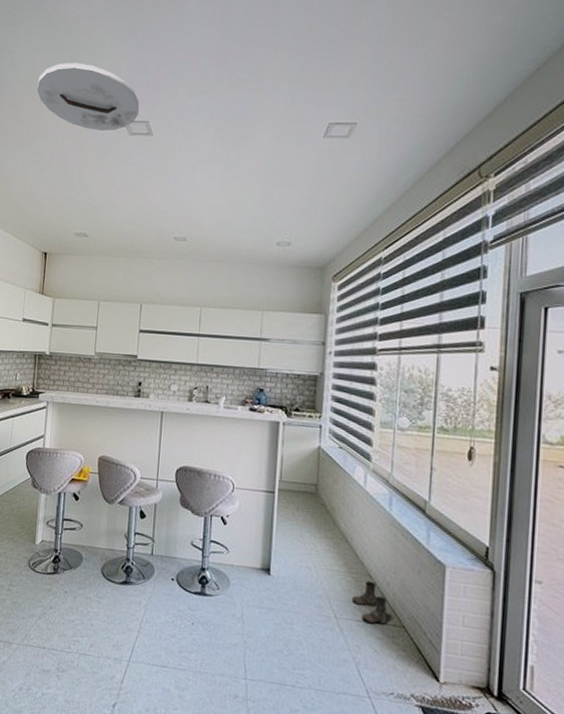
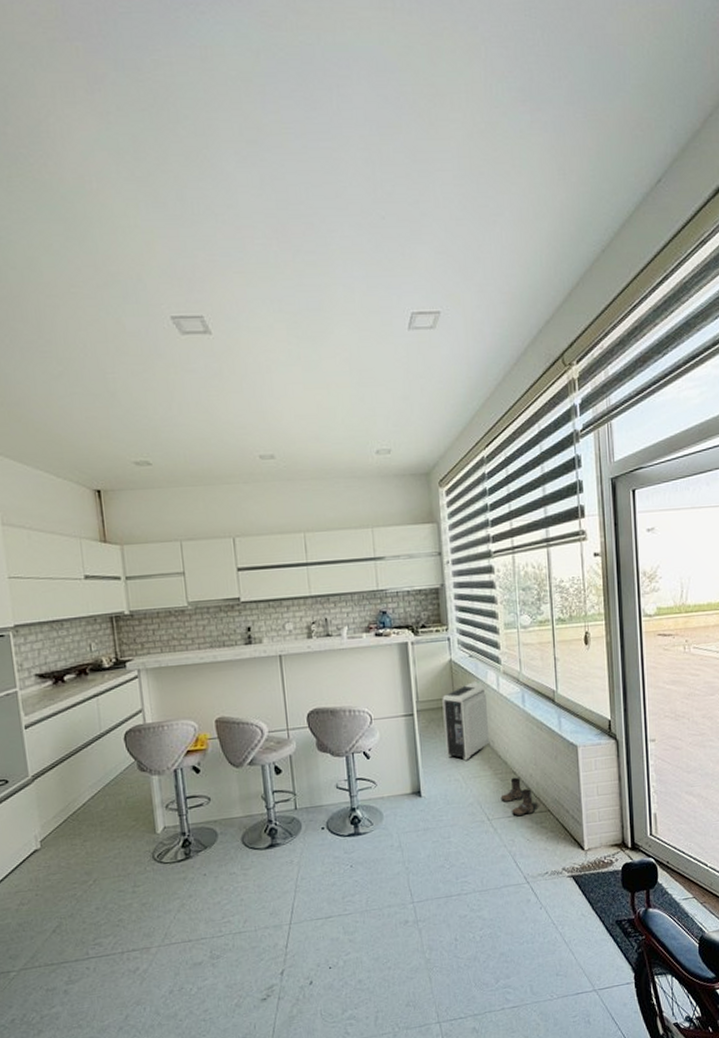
ceiling light: present [37,63,139,130] -> none [40,240,188,330]
air purifier: none [301,472,352,551] -> present [442,680,493,761]

